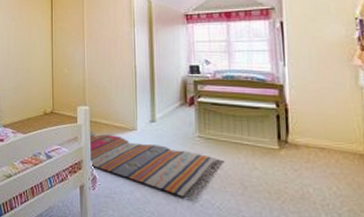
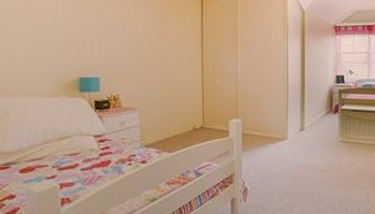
rug: present [90,131,225,199] -> none [242,144,360,198]

